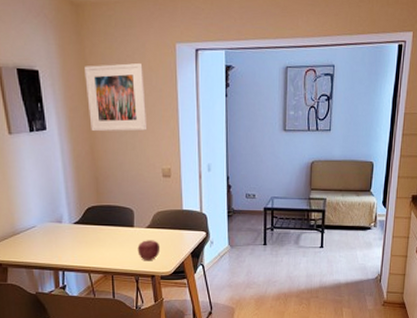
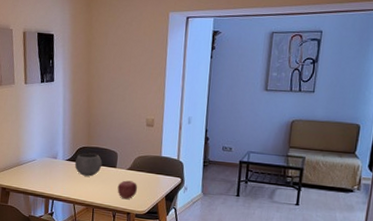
bowl: none [84,212,117,240] -> present [74,153,103,177]
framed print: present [85,62,148,132] -> none [89,28,139,85]

